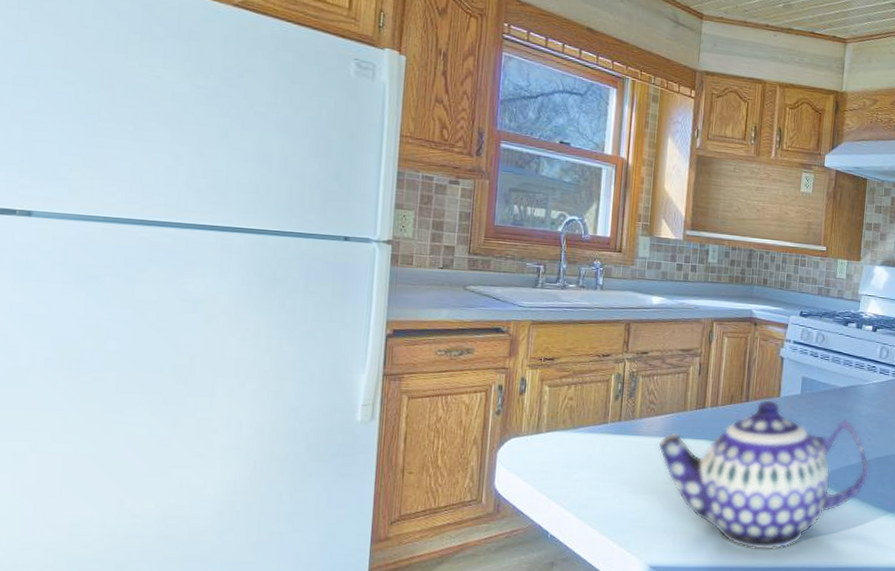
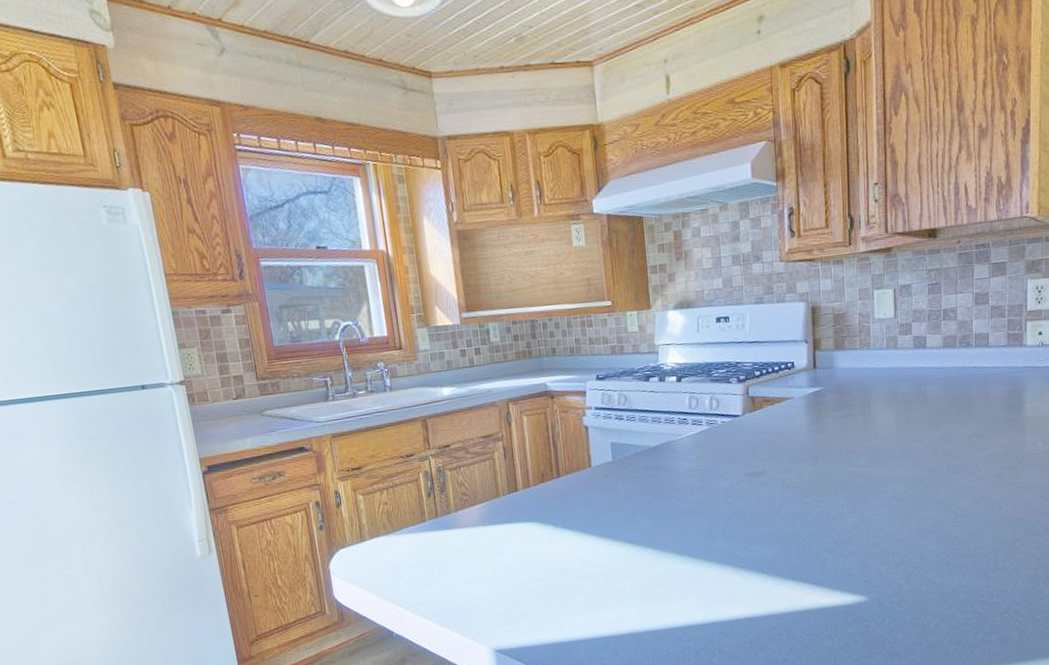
teapot: present [658,399,870,550] -> none [478,471,699,621]

